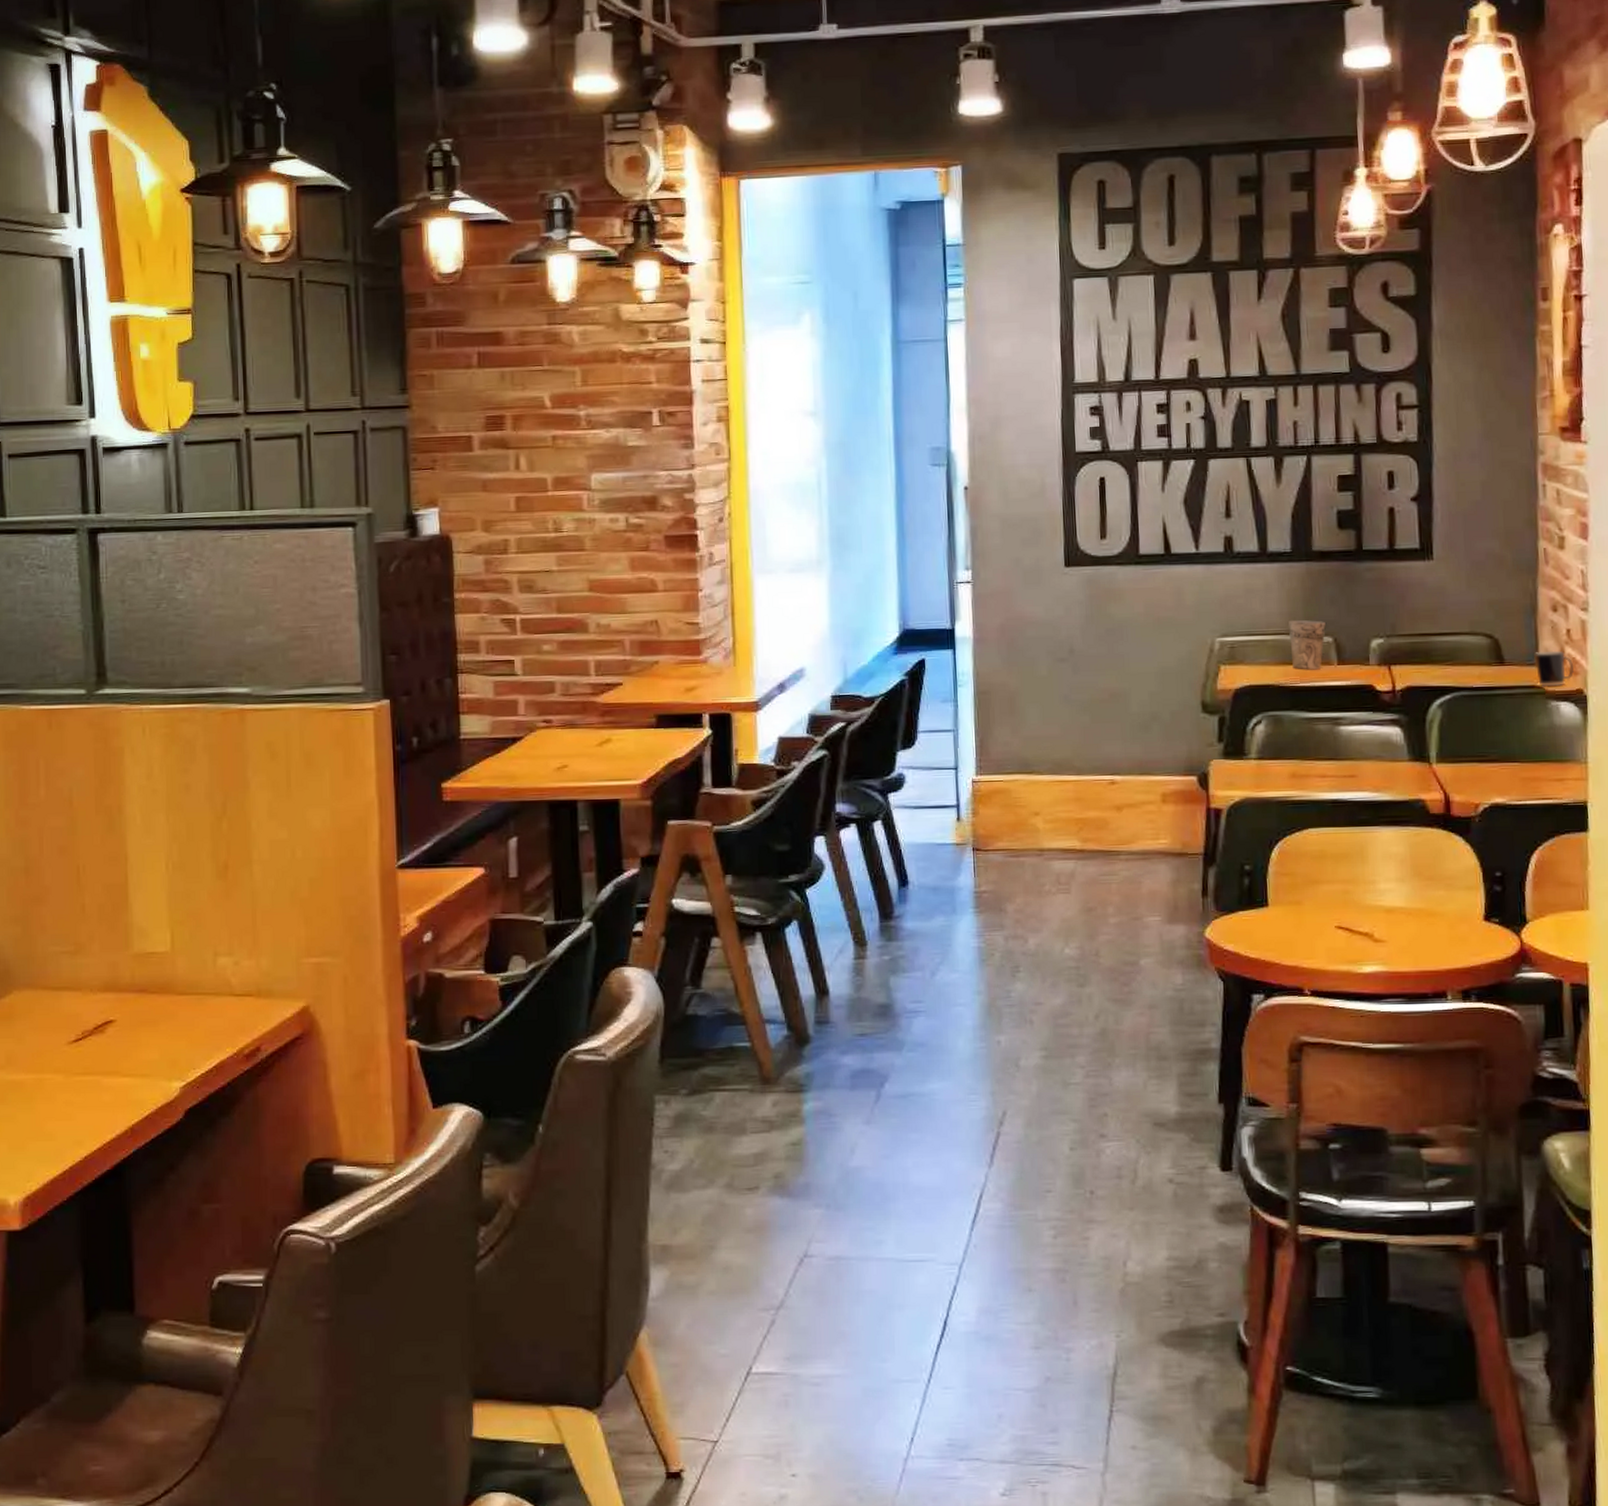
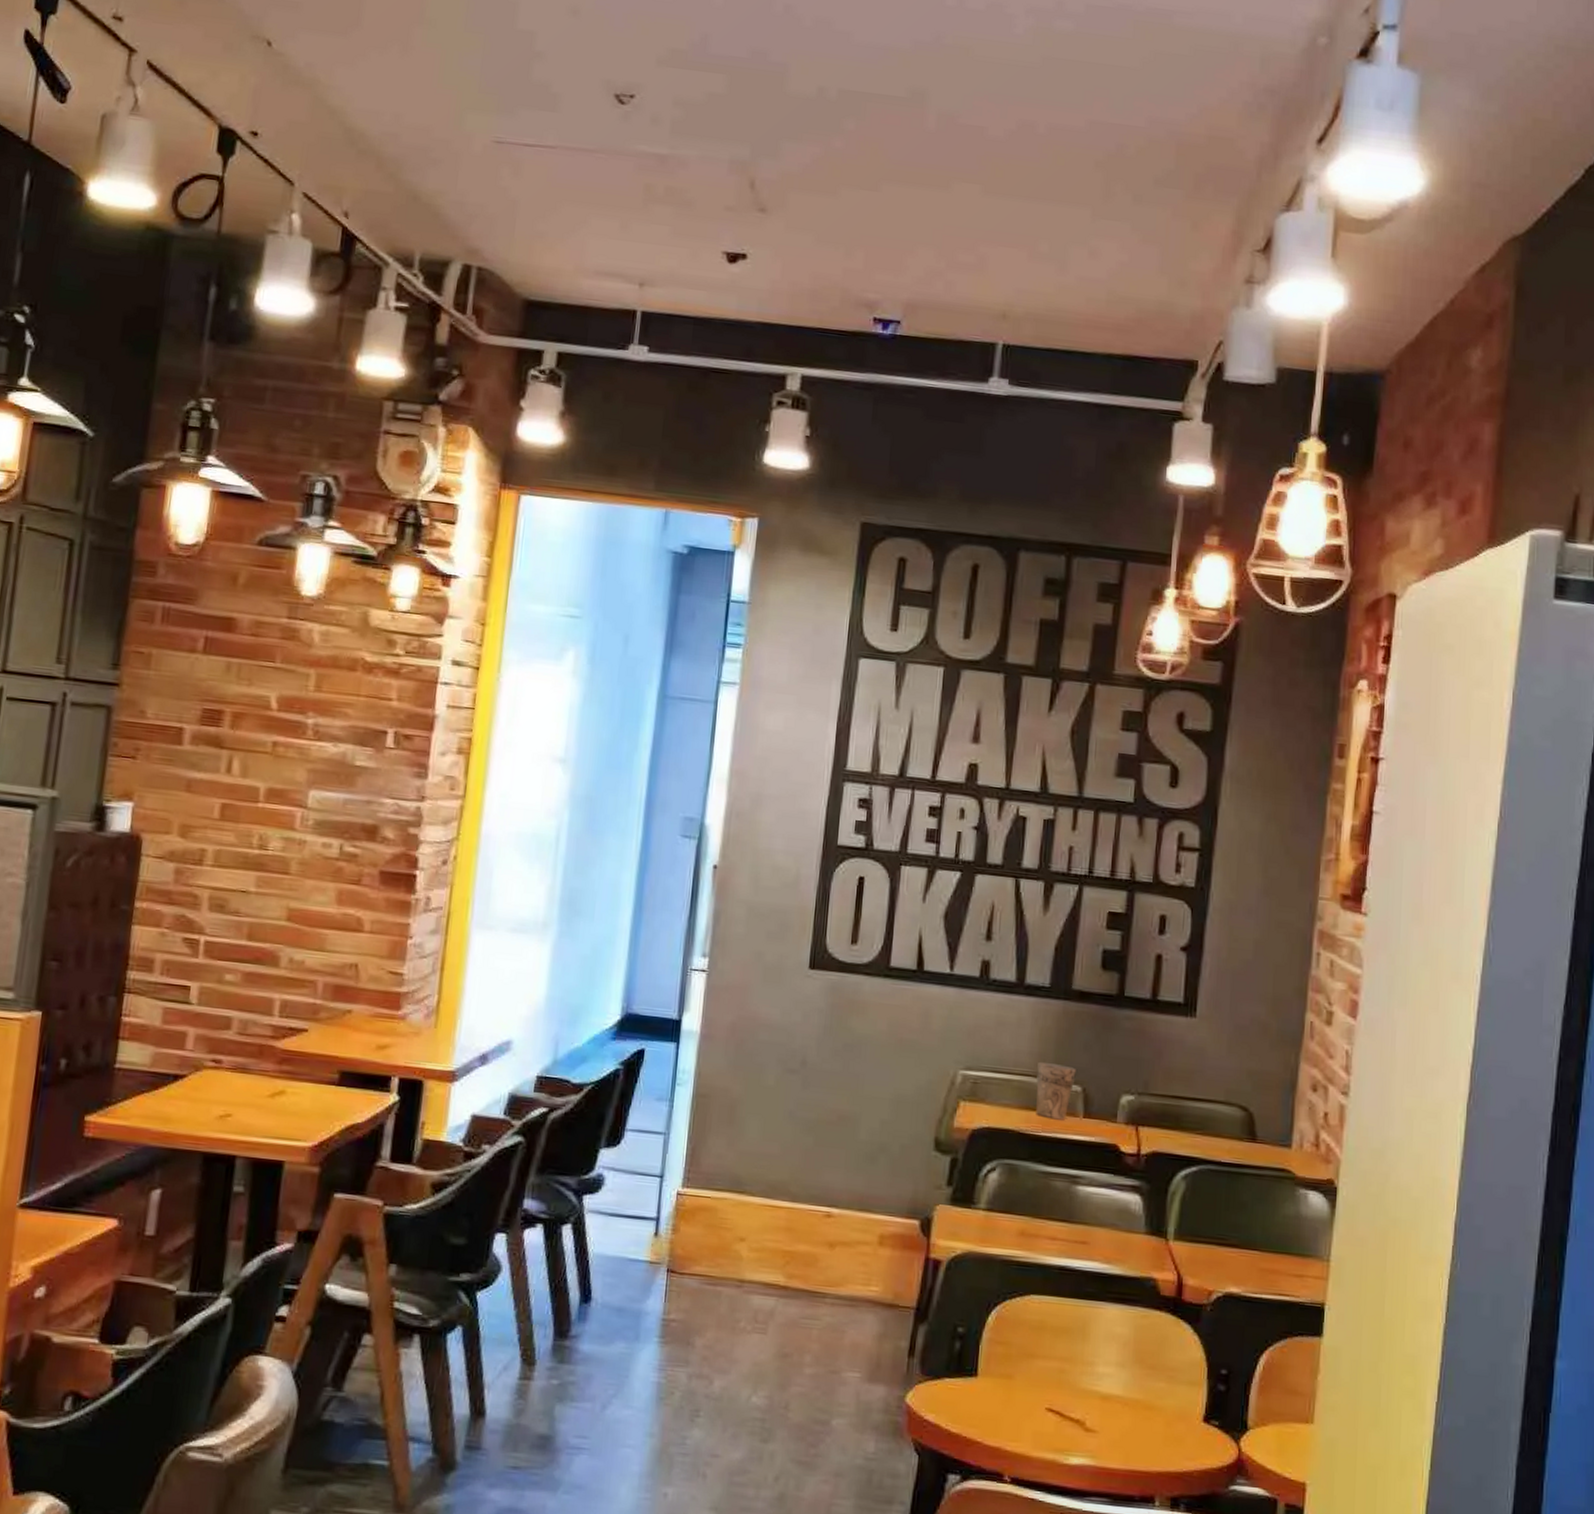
mug: present [1534,651,1574,686] -> none [1287,1133,1327,1173]

